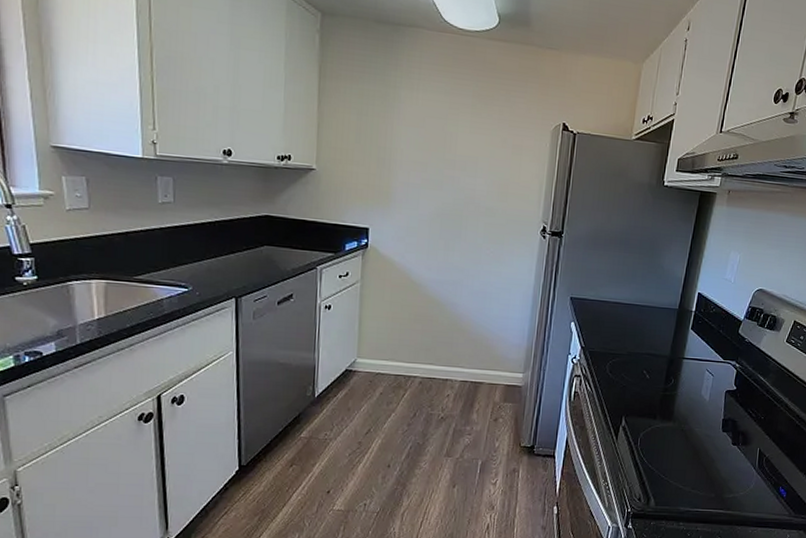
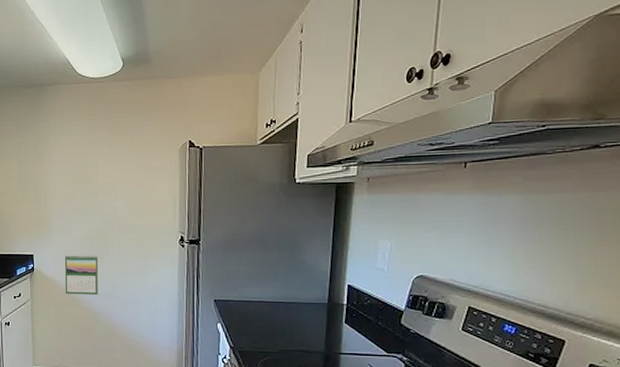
calendar: none [406,233,449,282] -> present [65,255,99,295]

